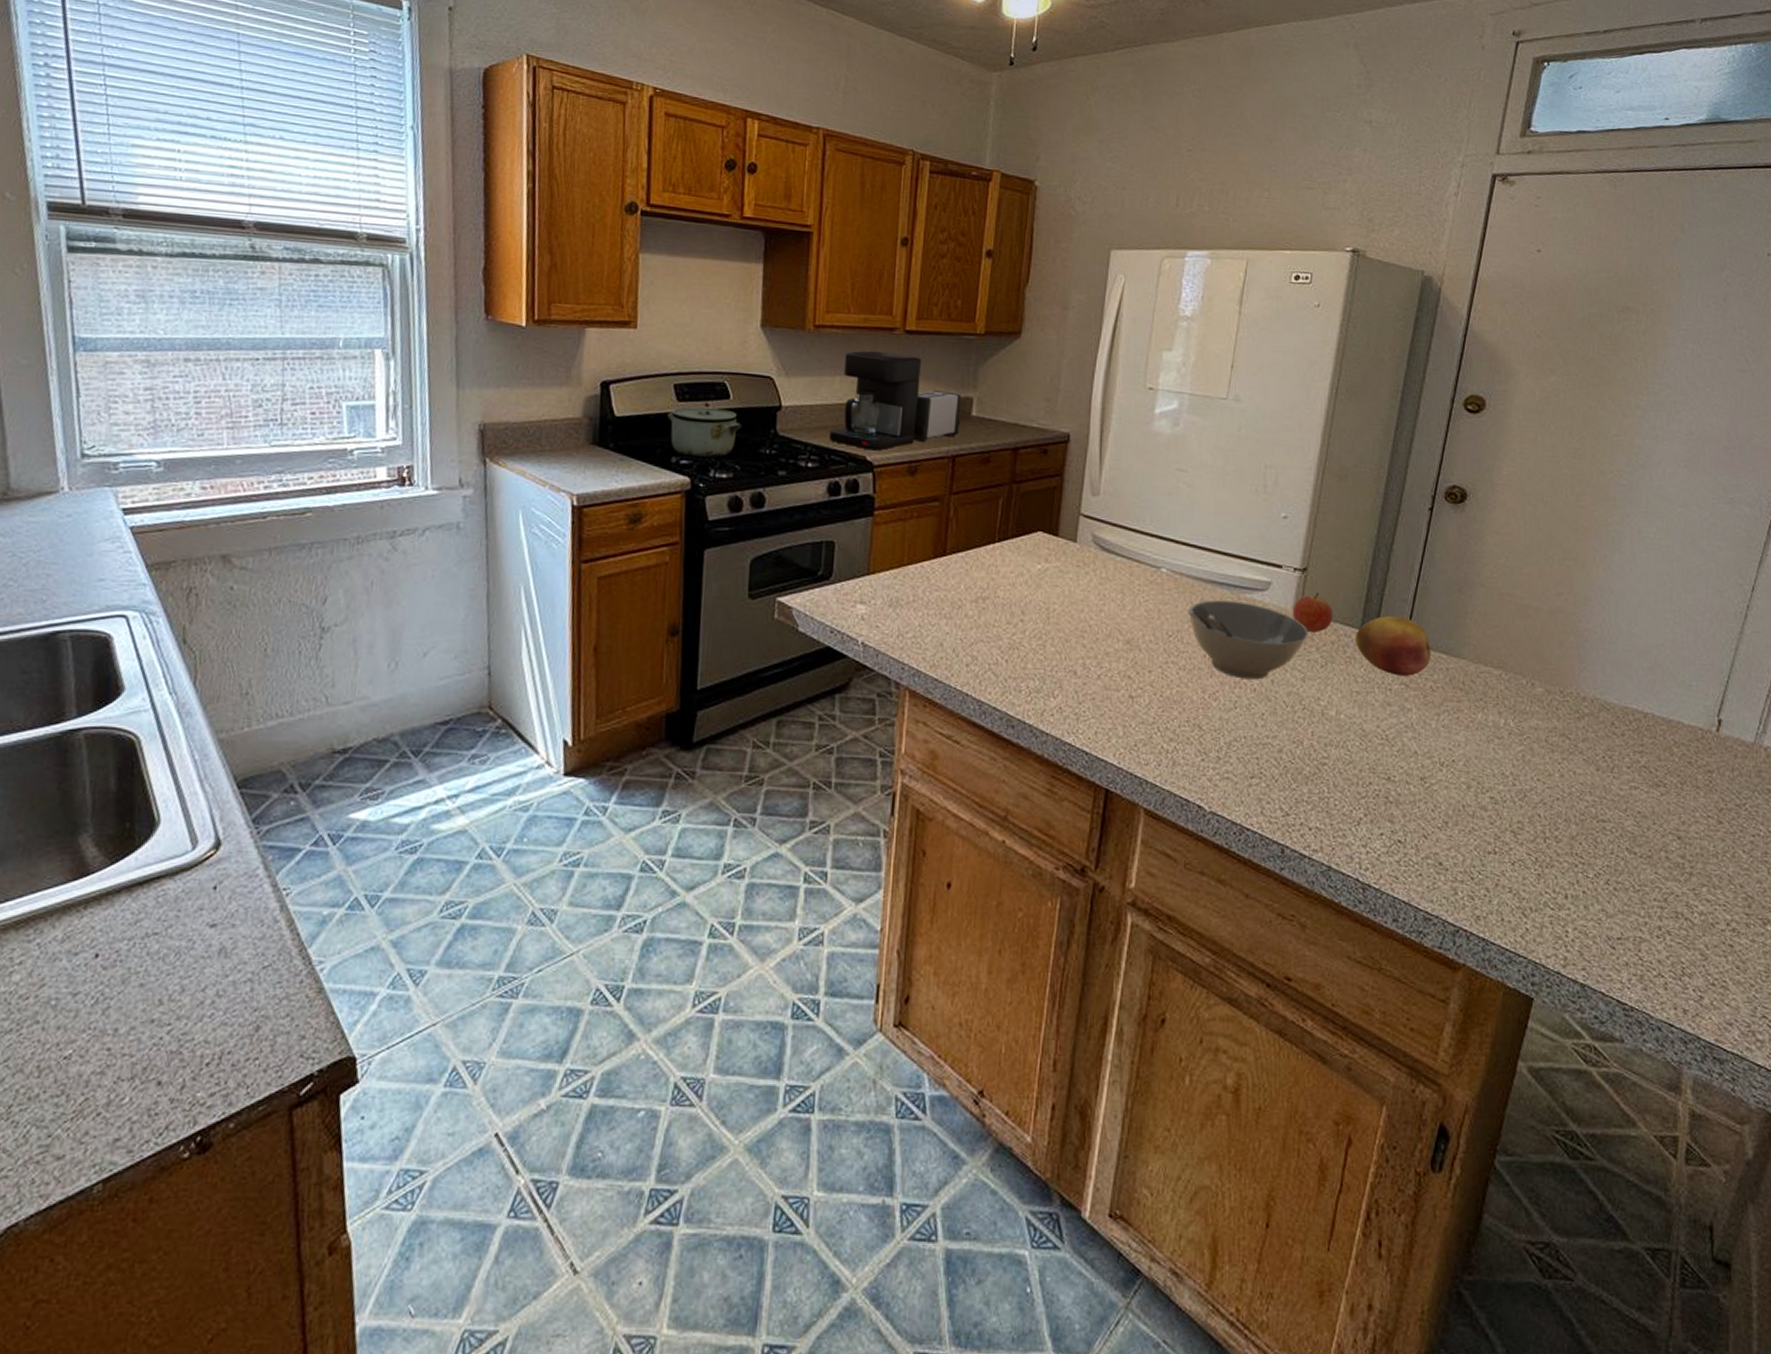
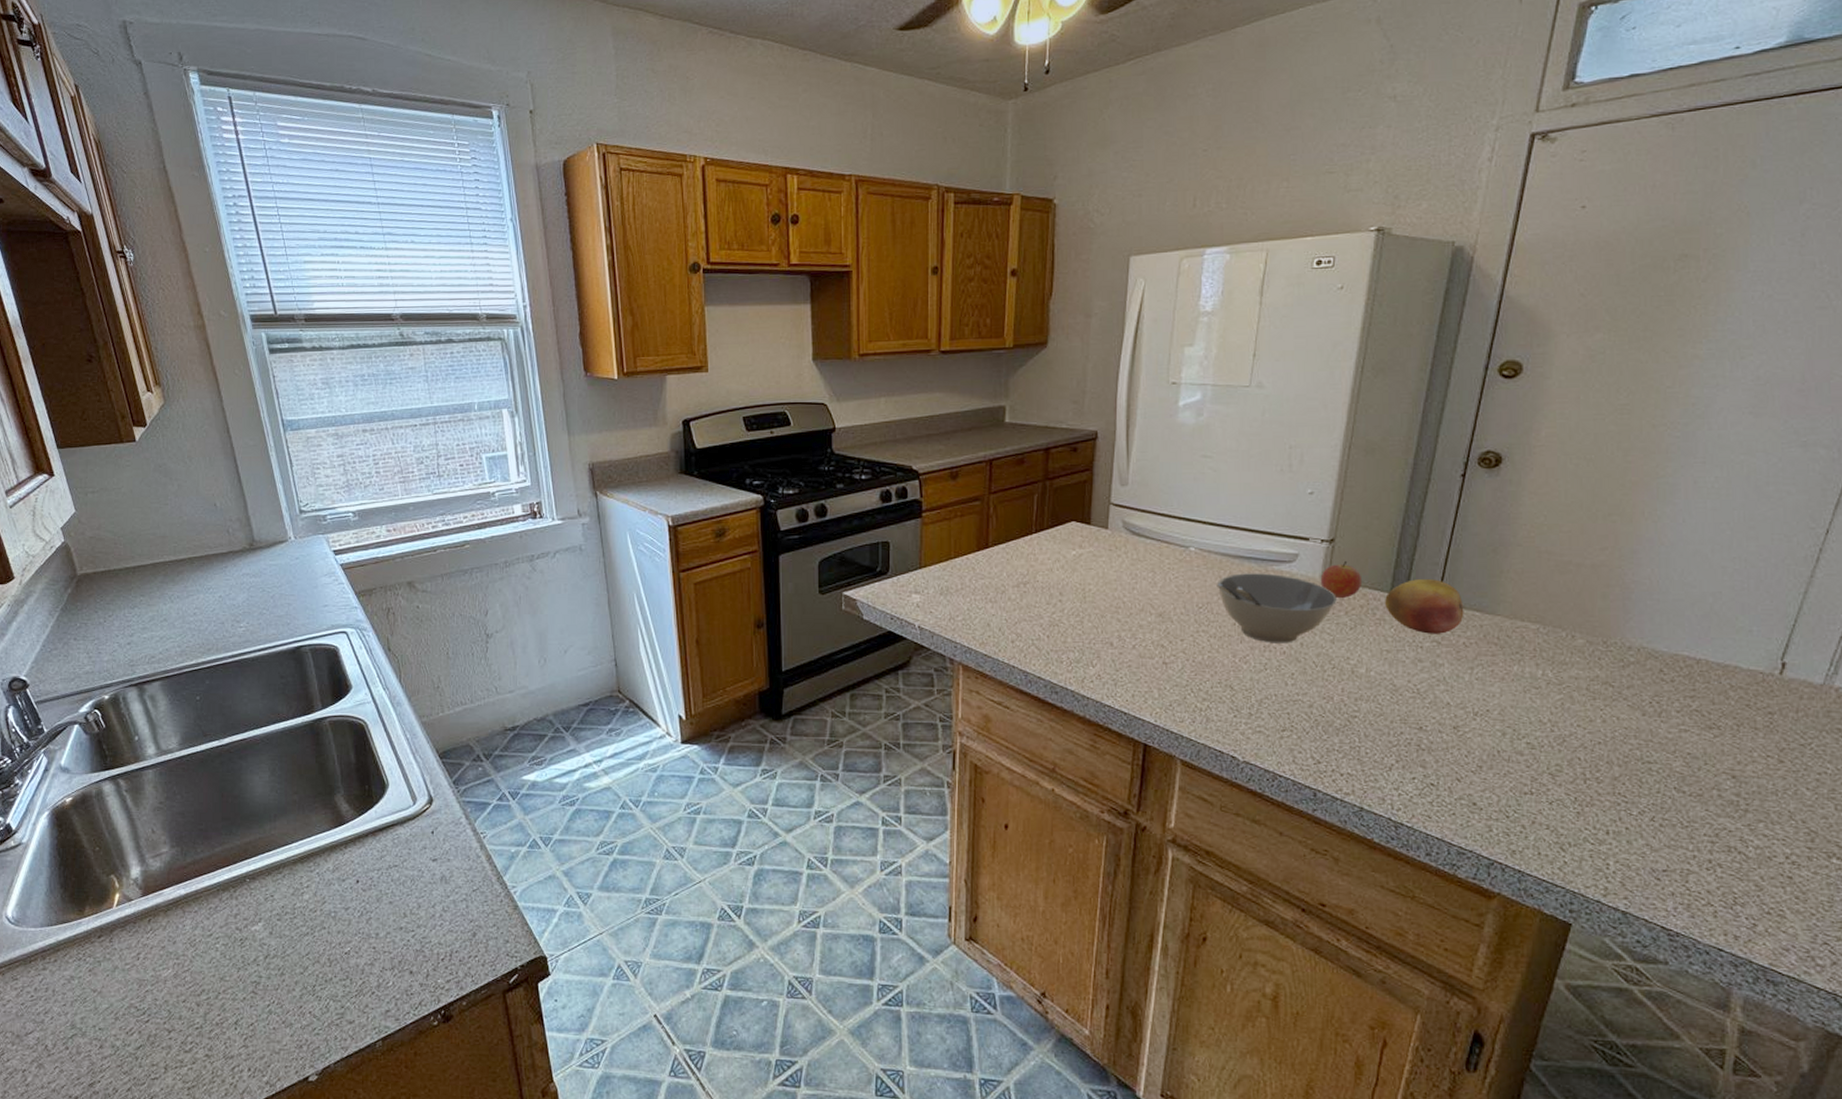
cooking pot: present [667,407,742,458] -> none [739,435,803,477]
coffee maker: present [828,350,921,451] -> none [878,372,956,461]
toaster: present [913,390,961,443] -> none [953,402,996,450]

